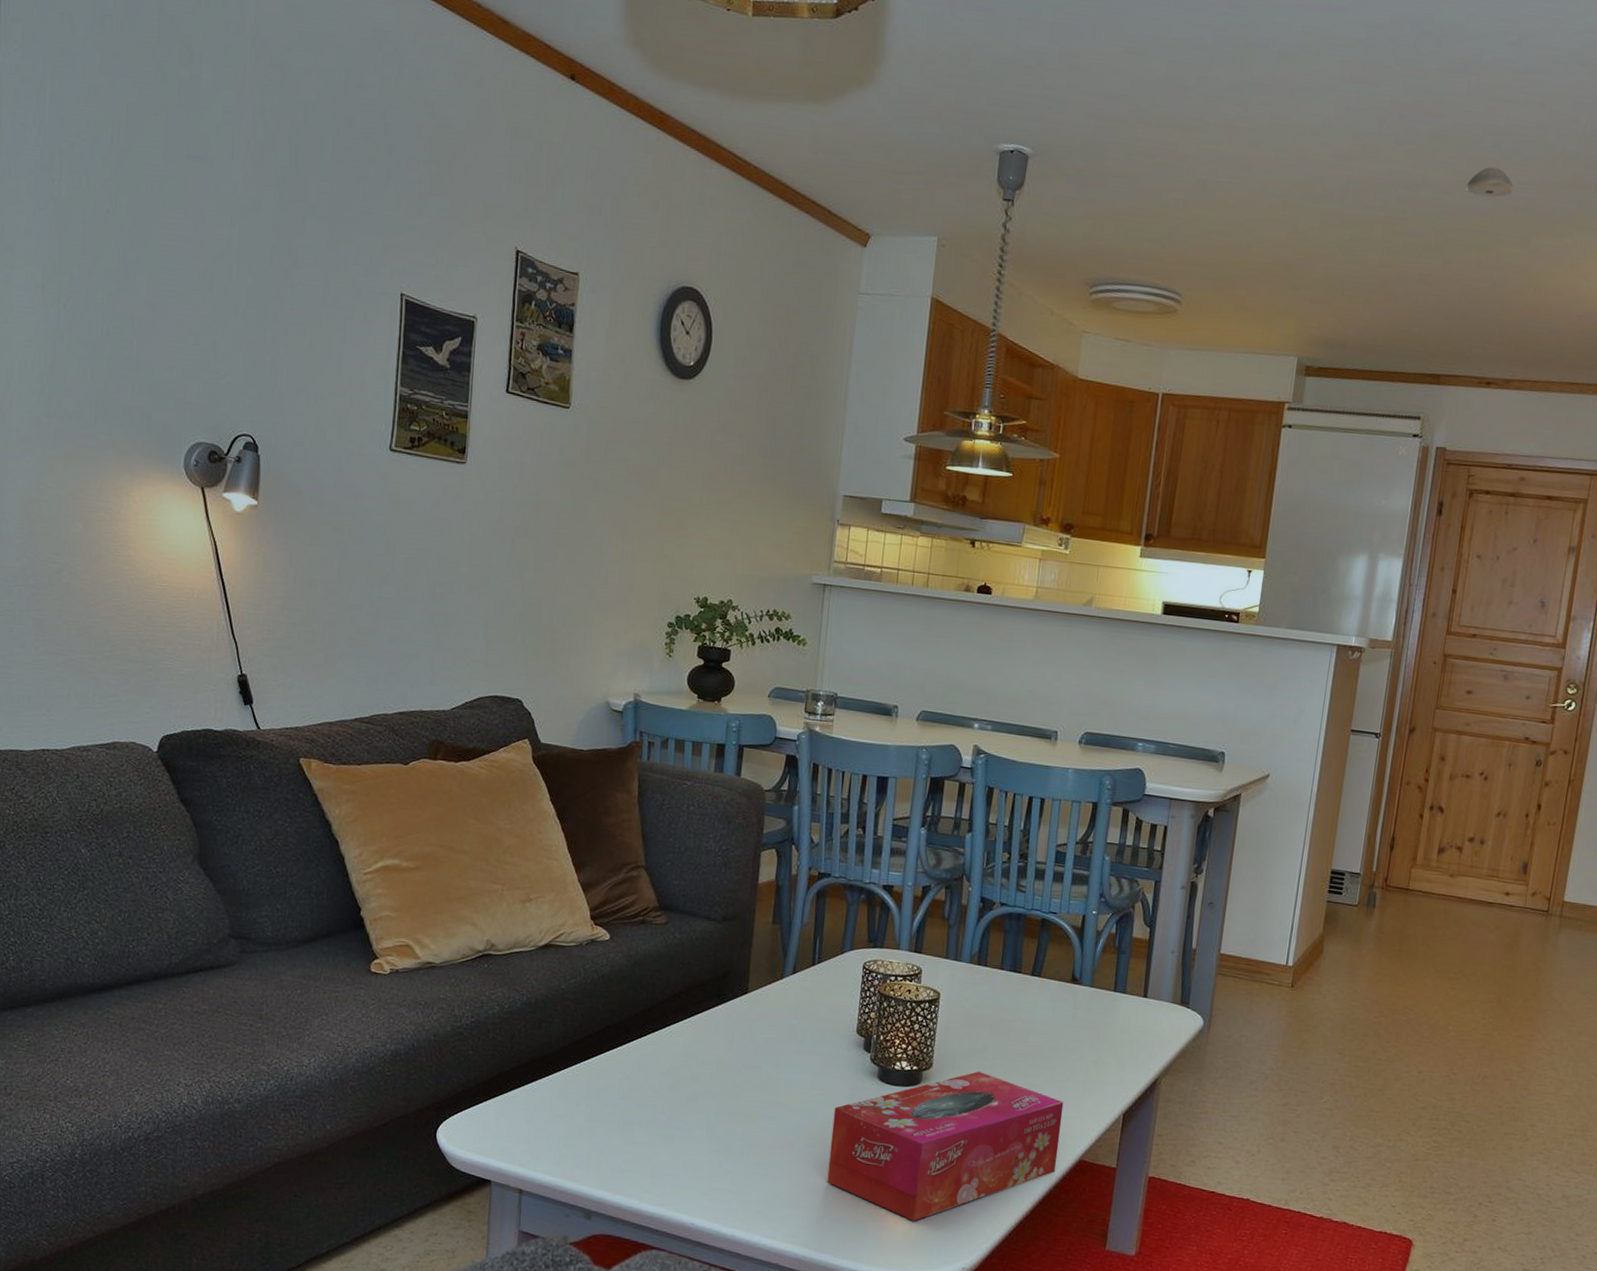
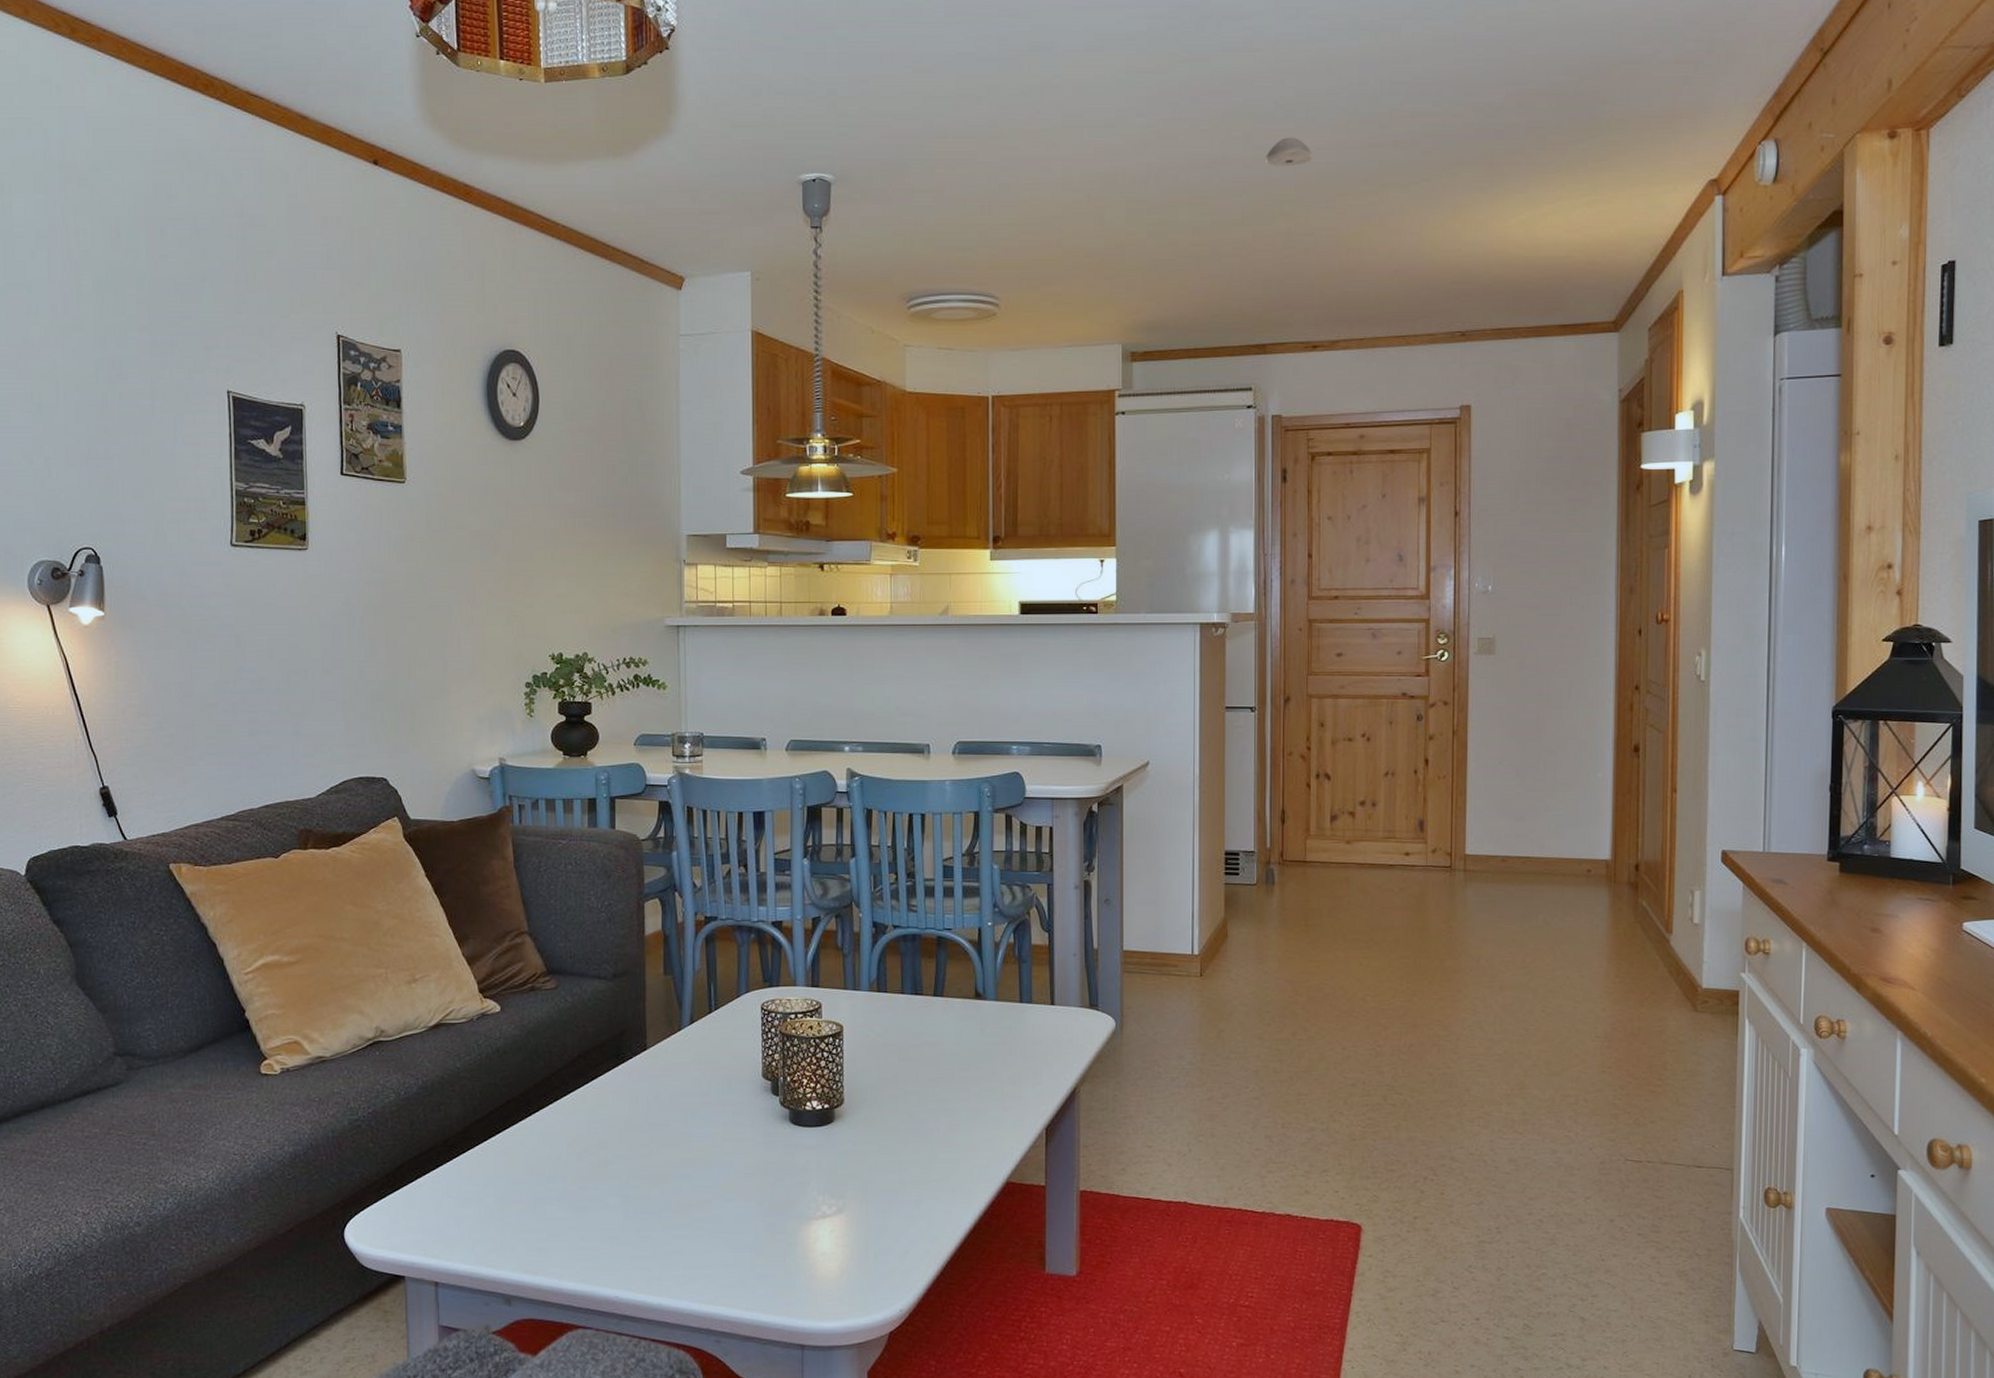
tissue box: present [827,1071,1064,1221] -> none [749,1102,984,1266]

